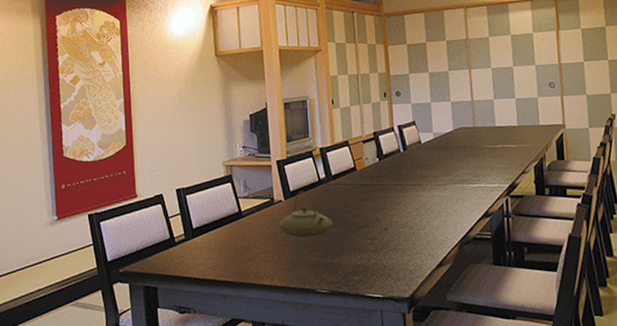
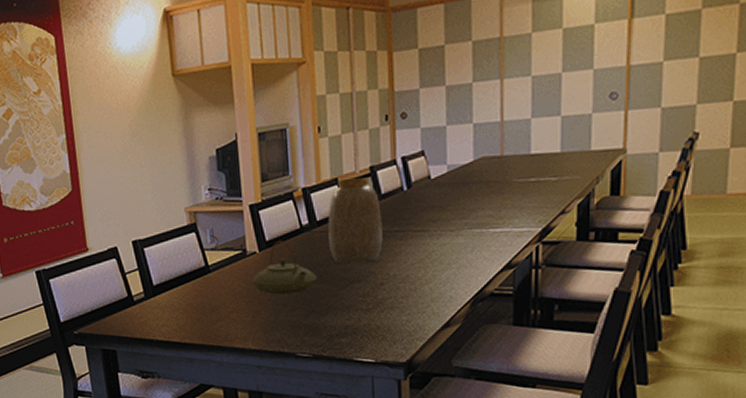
vase: none [341,140,386,212] -> present [328,177,383,264]

